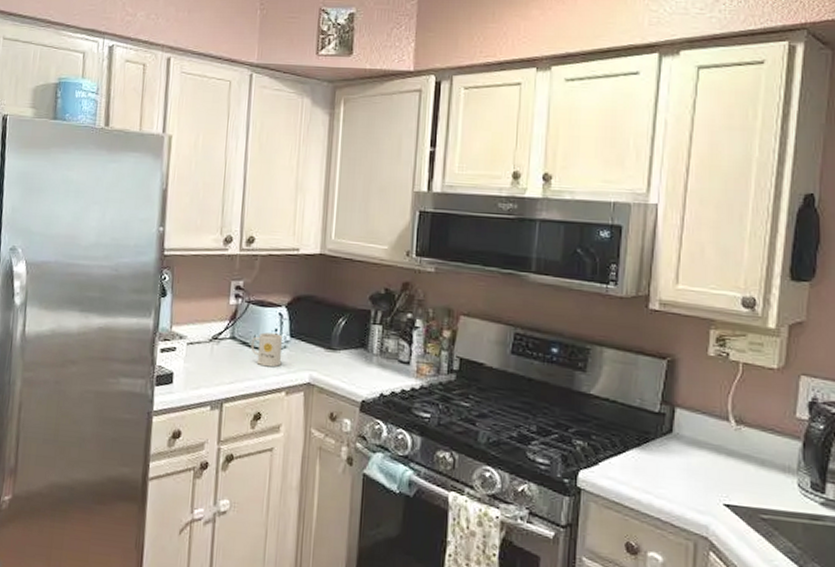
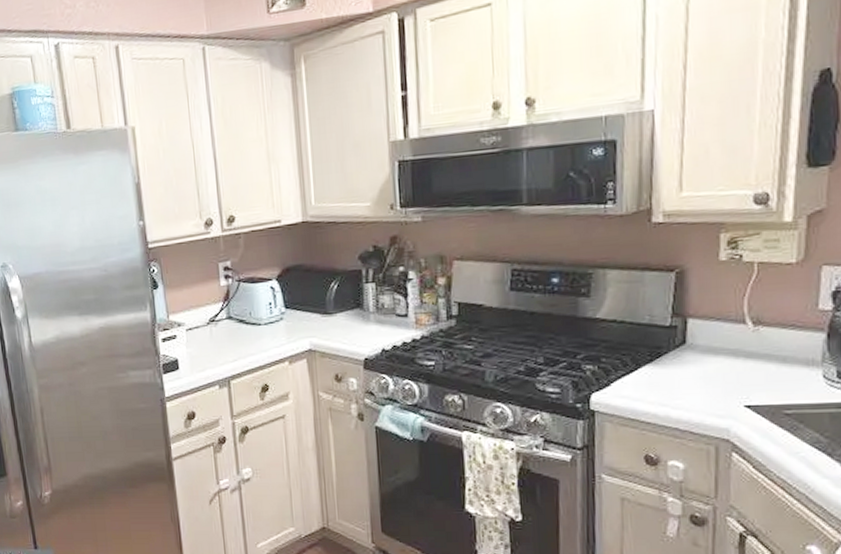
mug: present [251,332,282,367] -> none [247,307,281,340]

